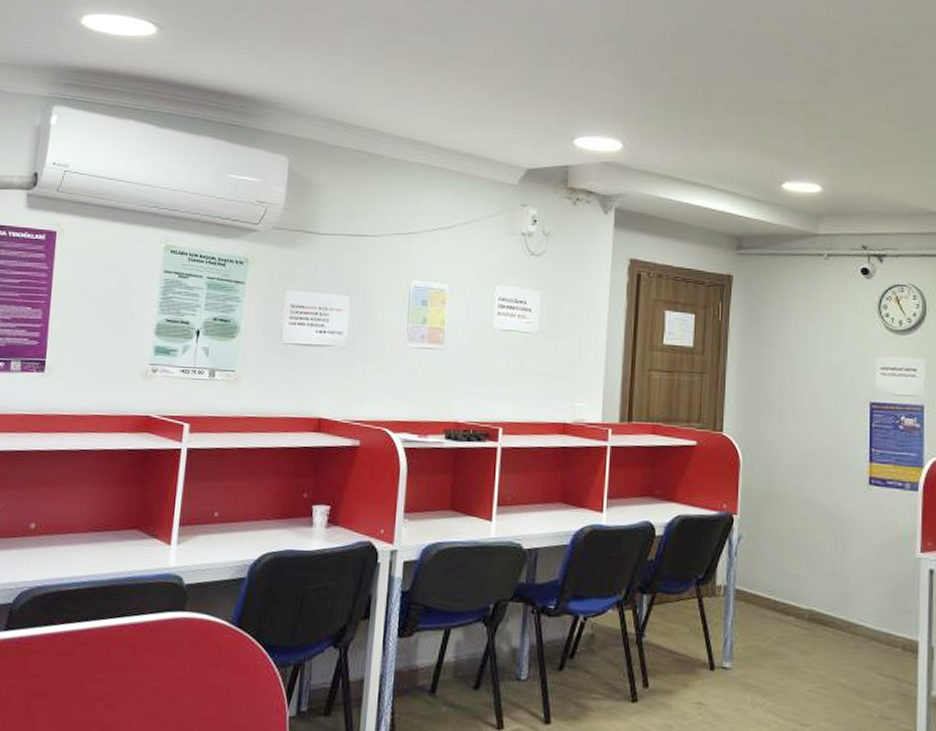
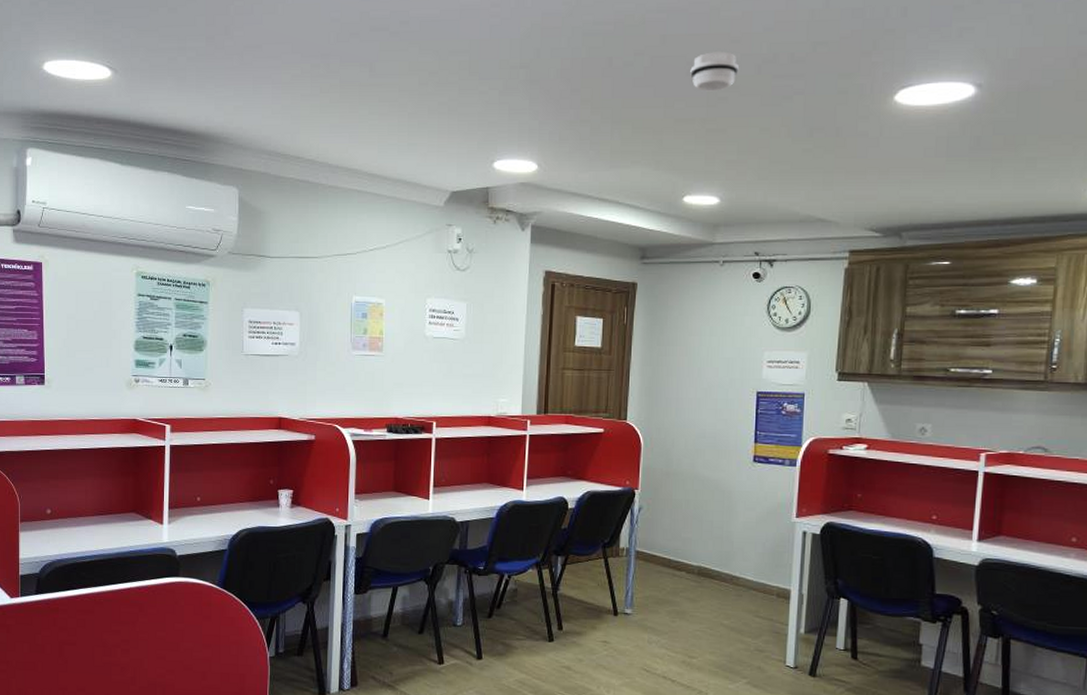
smoke detector: none [787,33,838,74] -> present [690,51,739,92]

